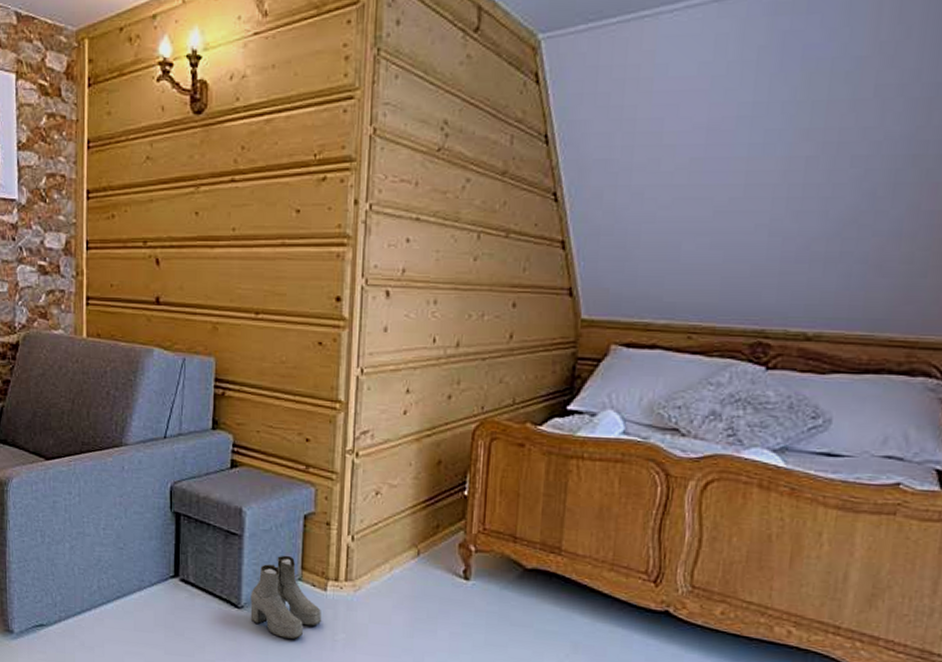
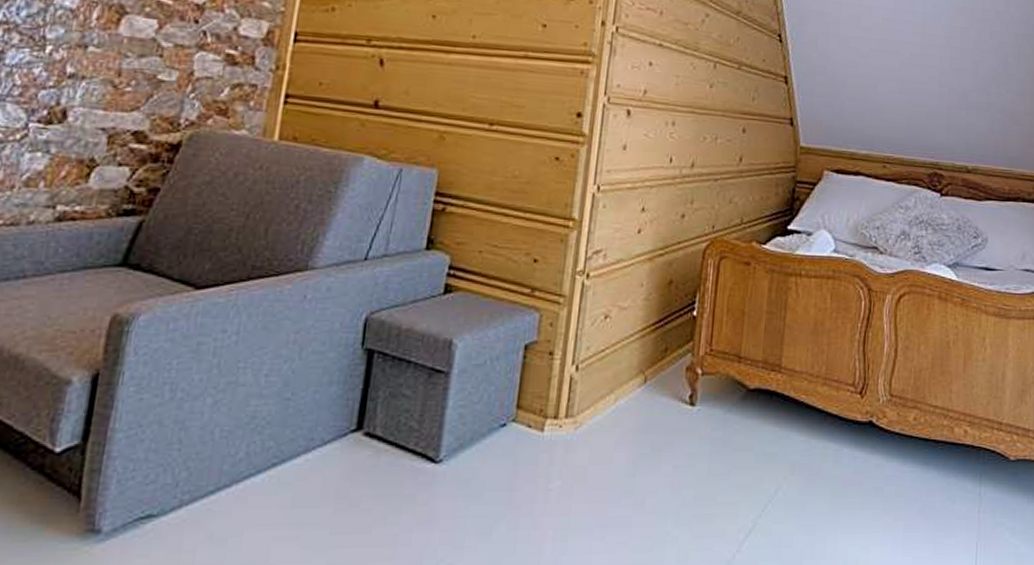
boots: present [250,555,321,639] -> none [449,393,536,494]

